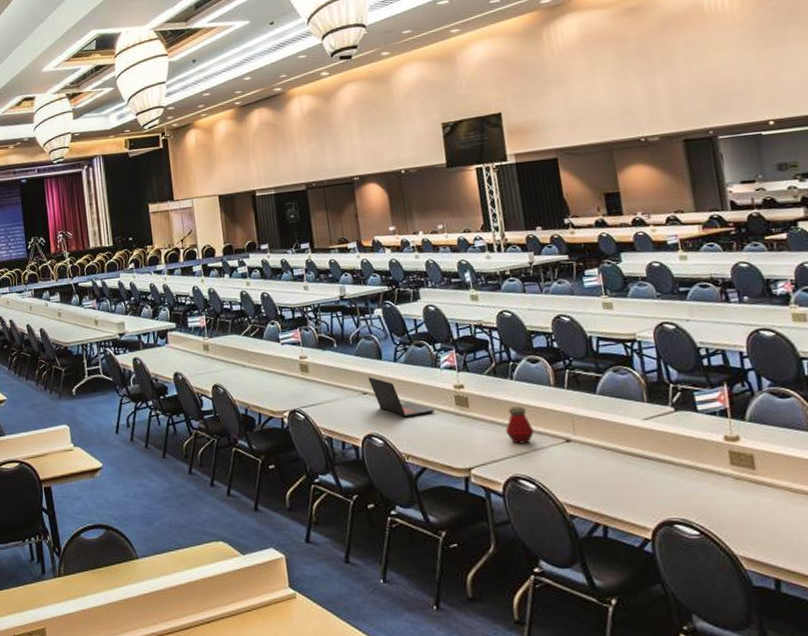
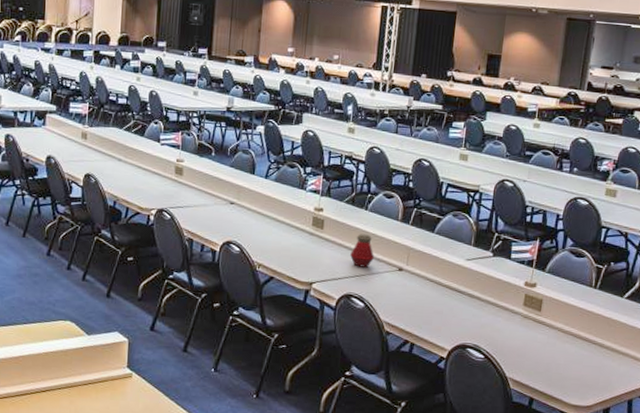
laptop: present [368,377,435,418] -> none [238,188,293,231]

